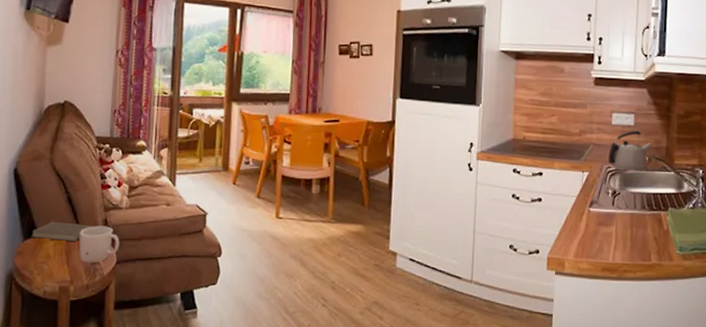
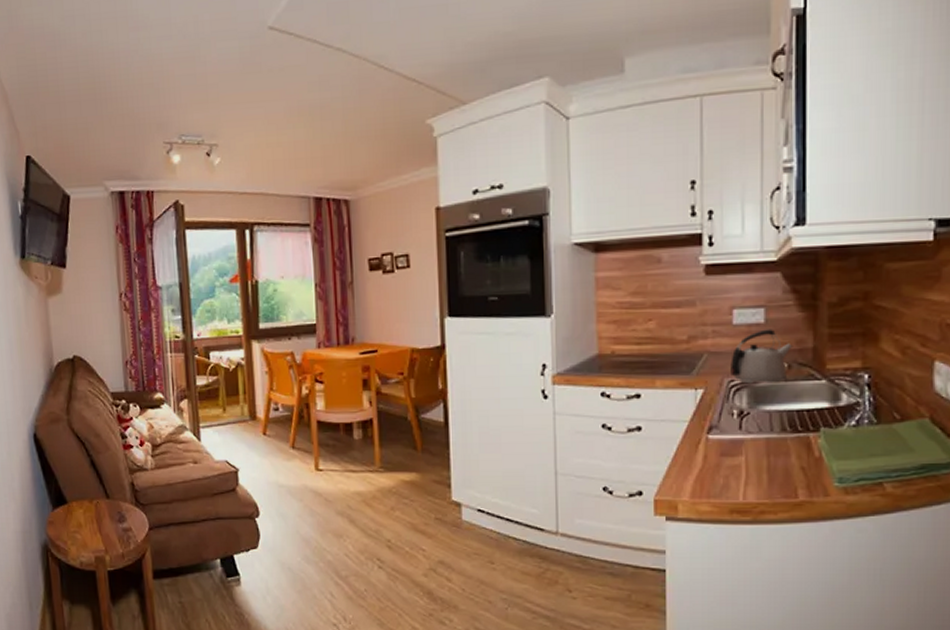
book: present [32,219,94,241] -> none [60,485,121,508]
mug: present [79,225,120,263] -> none [107,490,150,531]

